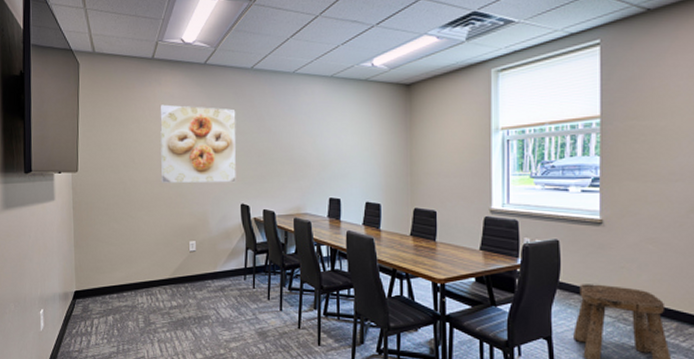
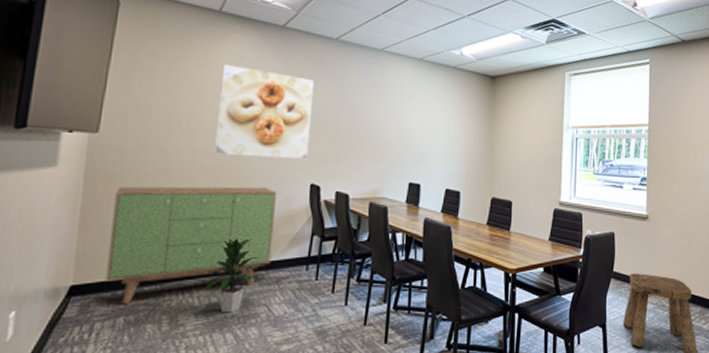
sideboard: none [95,209,215,306] -> present [104,186,276,305]
indoor plant: none [165,252,211,315] -> present [204,236,266,313]

